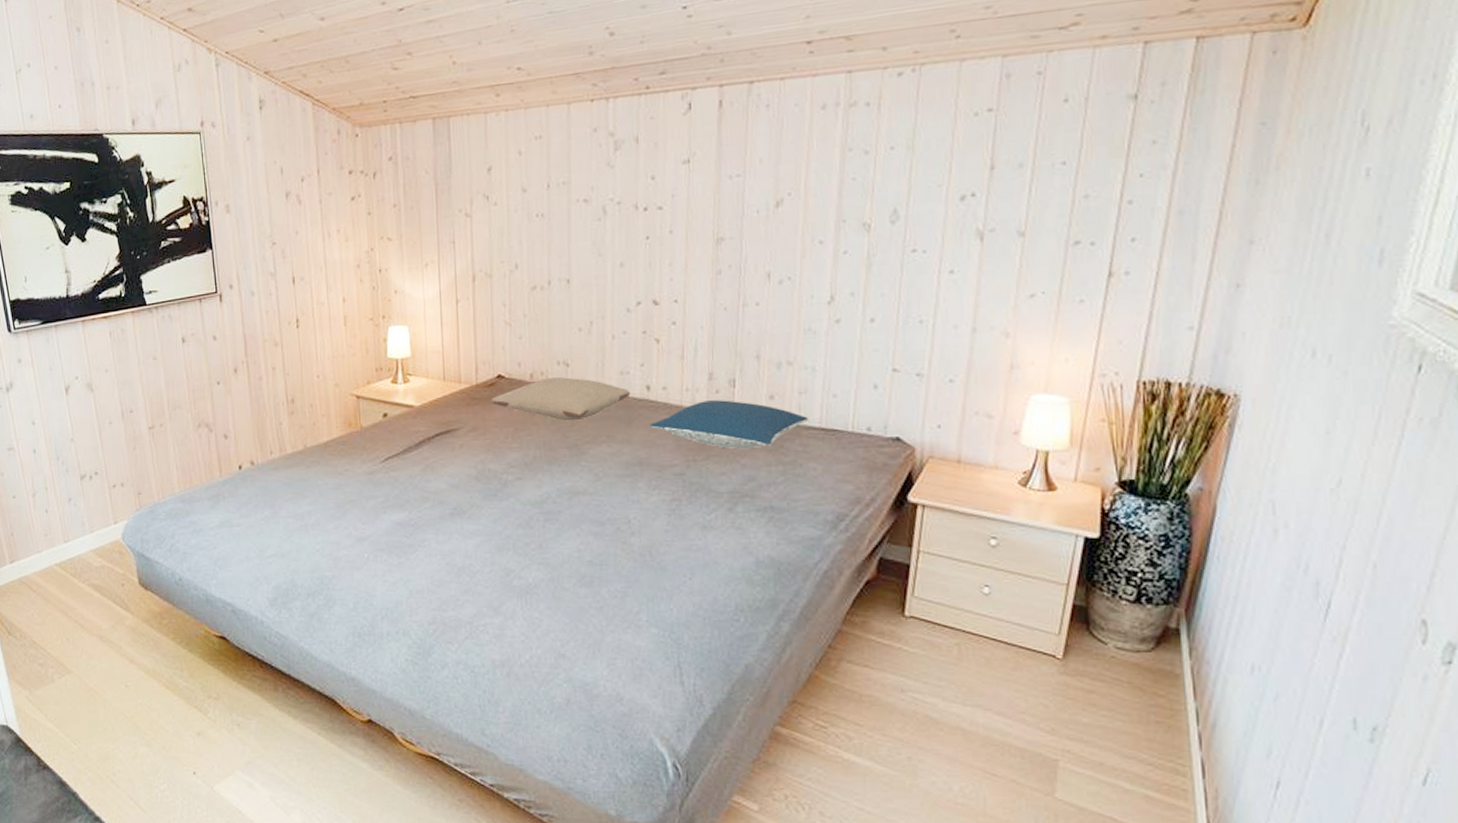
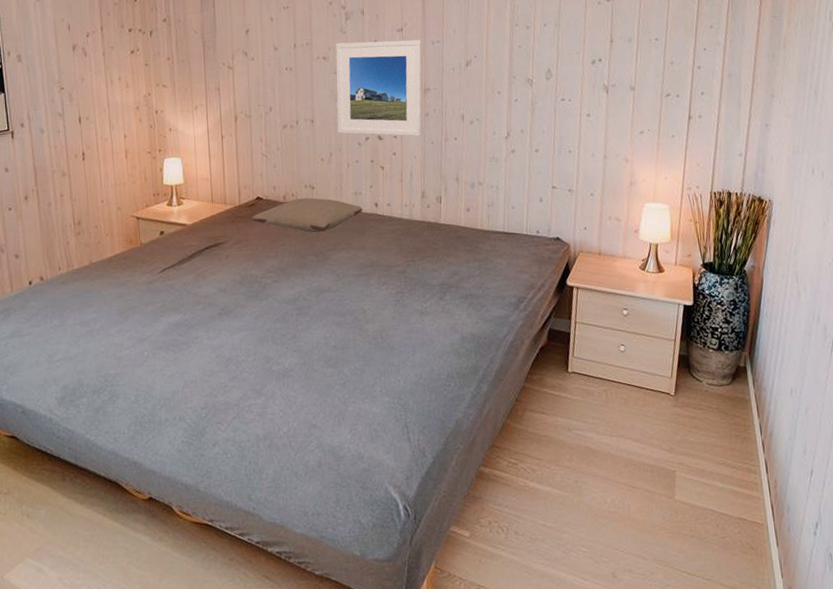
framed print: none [600,173,716,301] -> present [336,39,422,137]
pillow: present [650,400,808,449] -> none [379,213,495,251]

